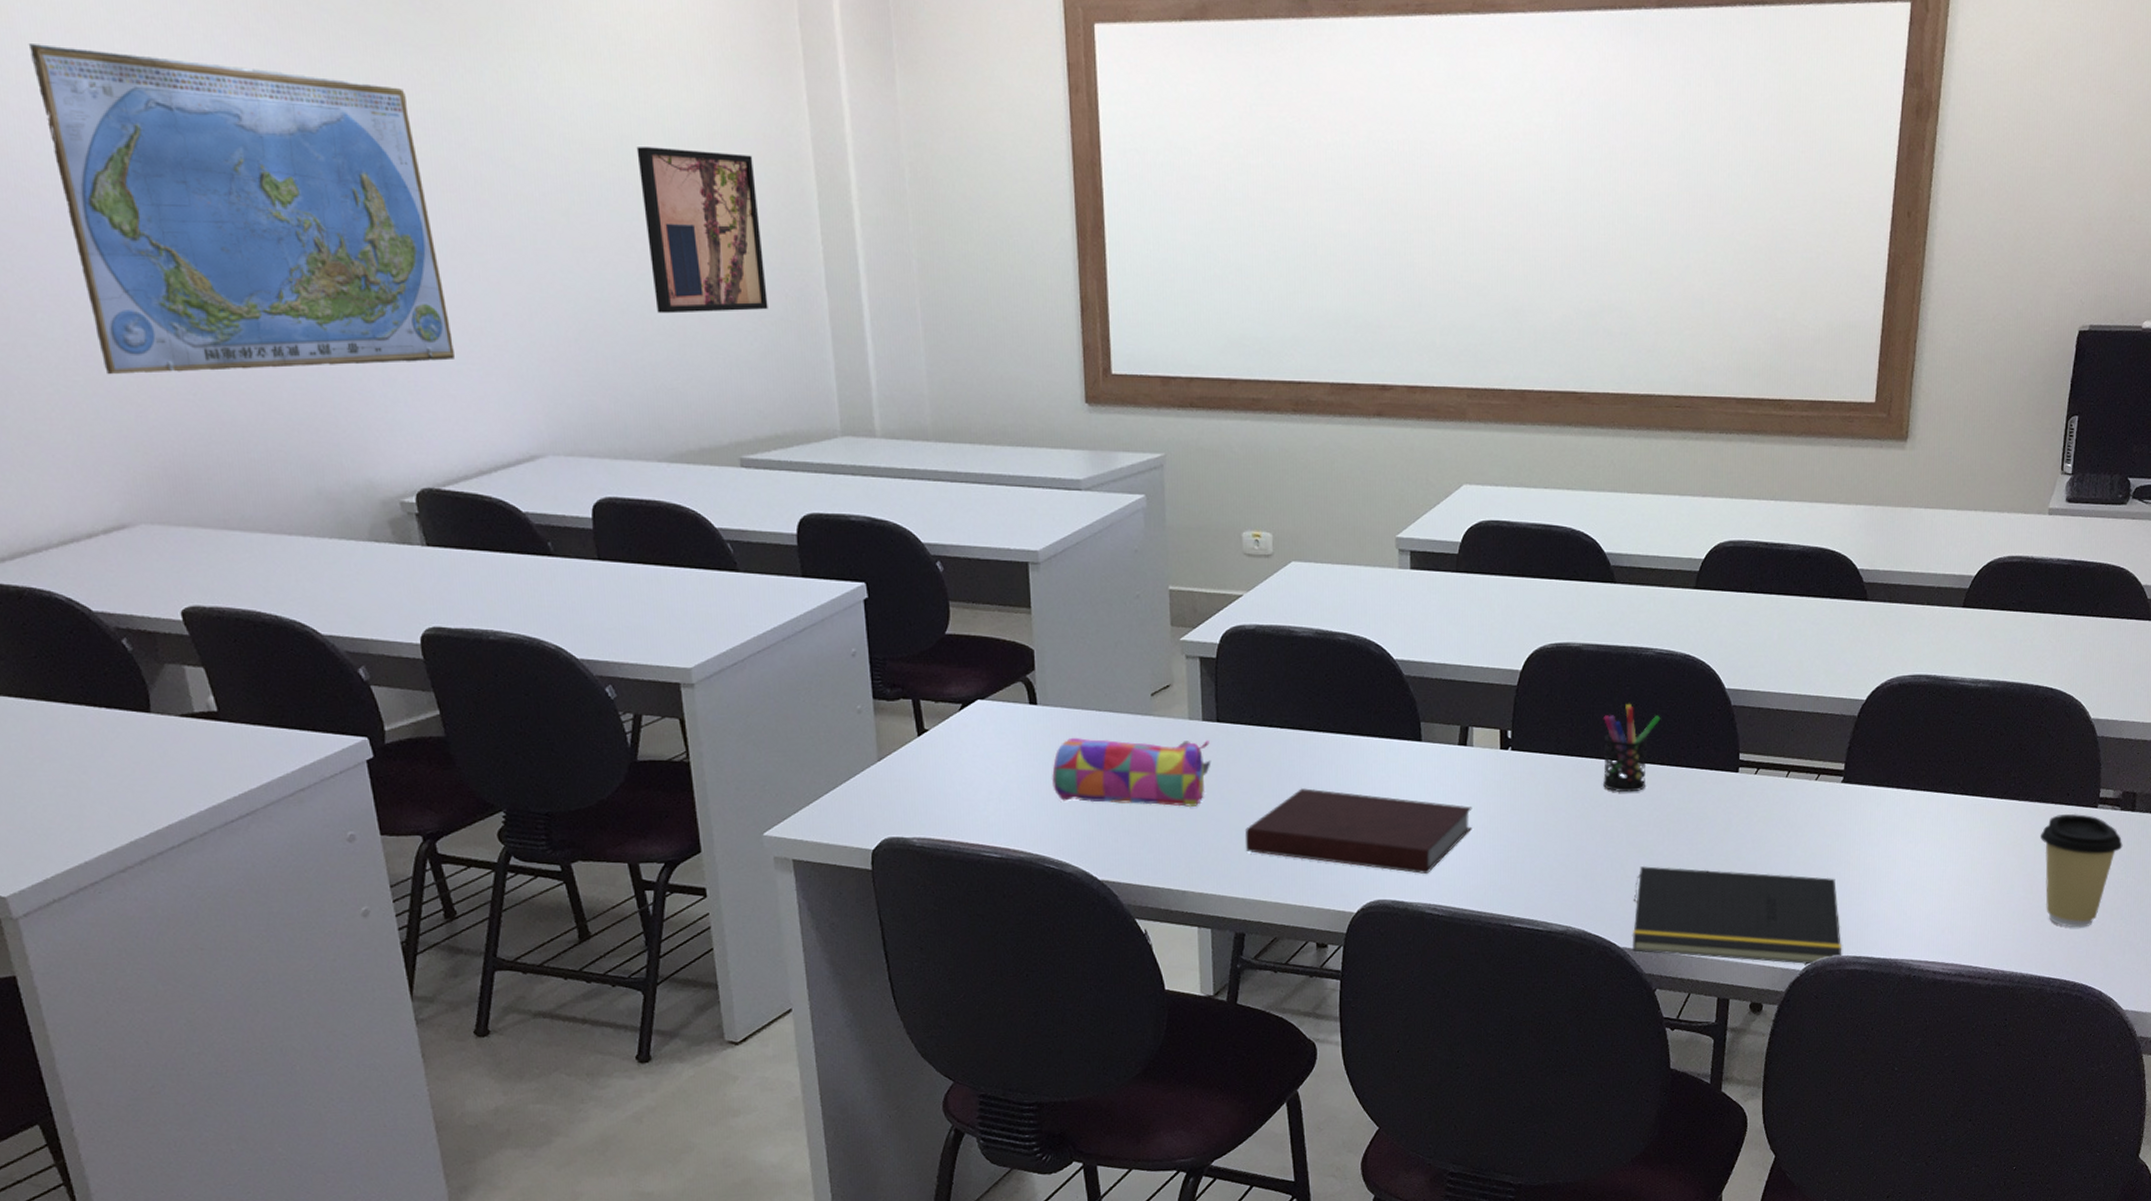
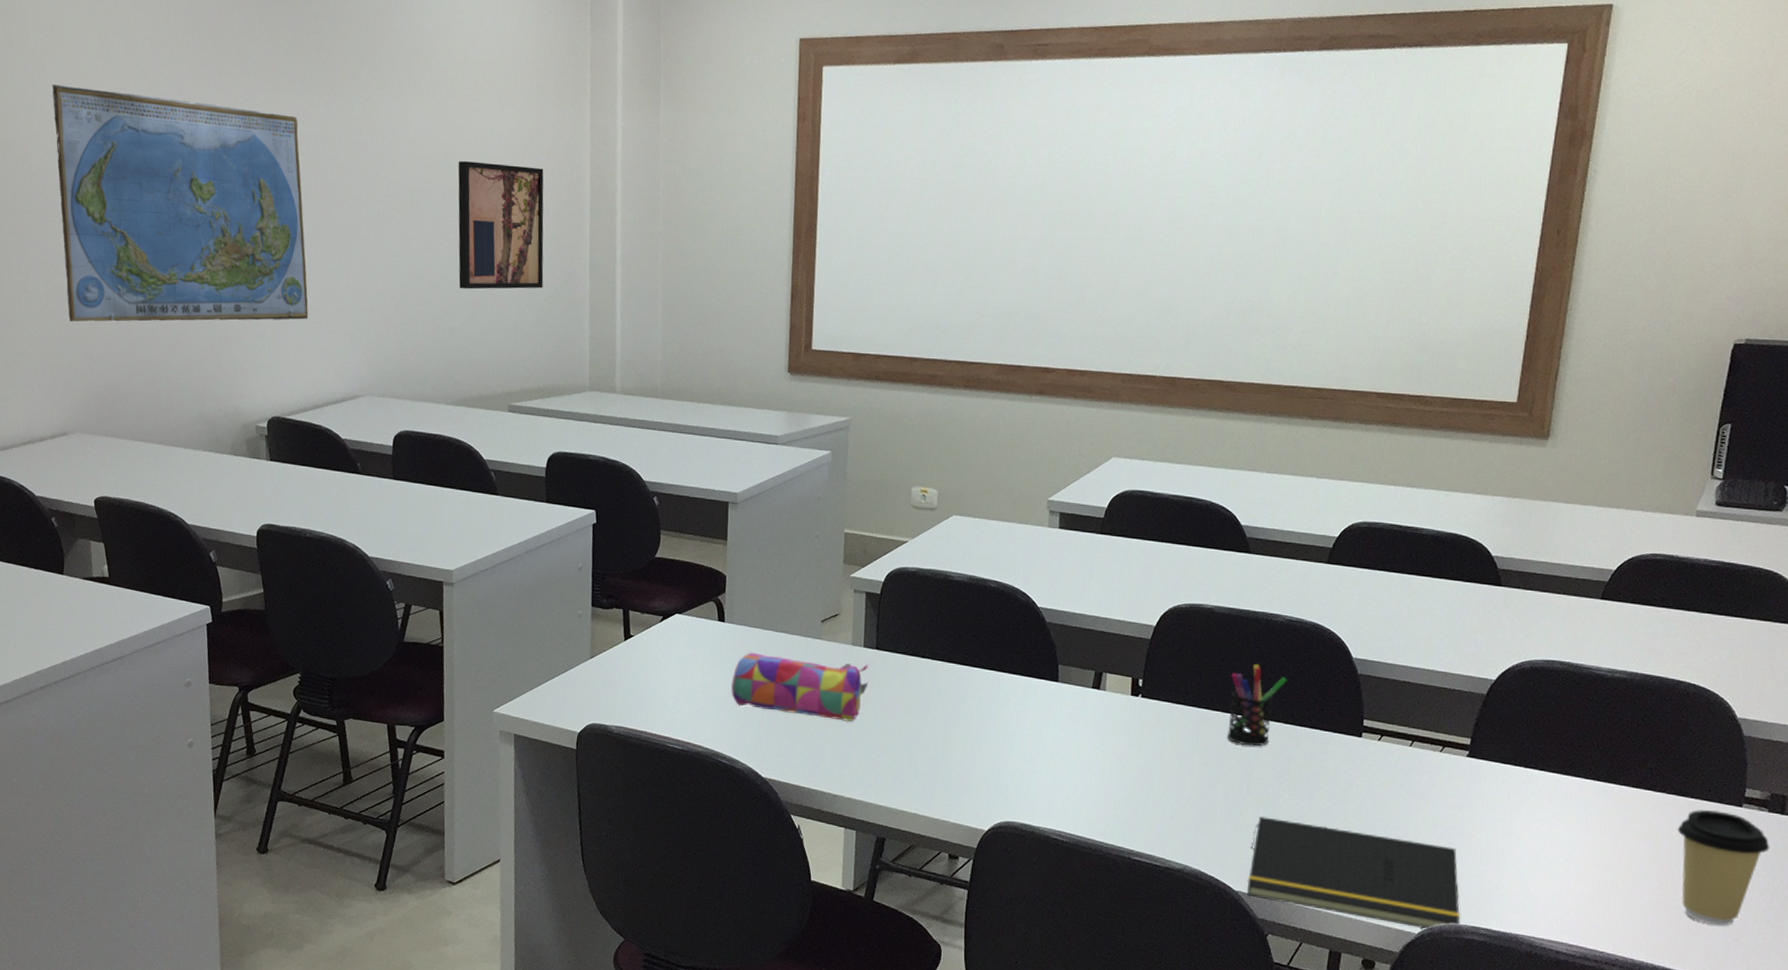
notebook: present [1244,788,1472,874] -> none [892,714,1101,802]

